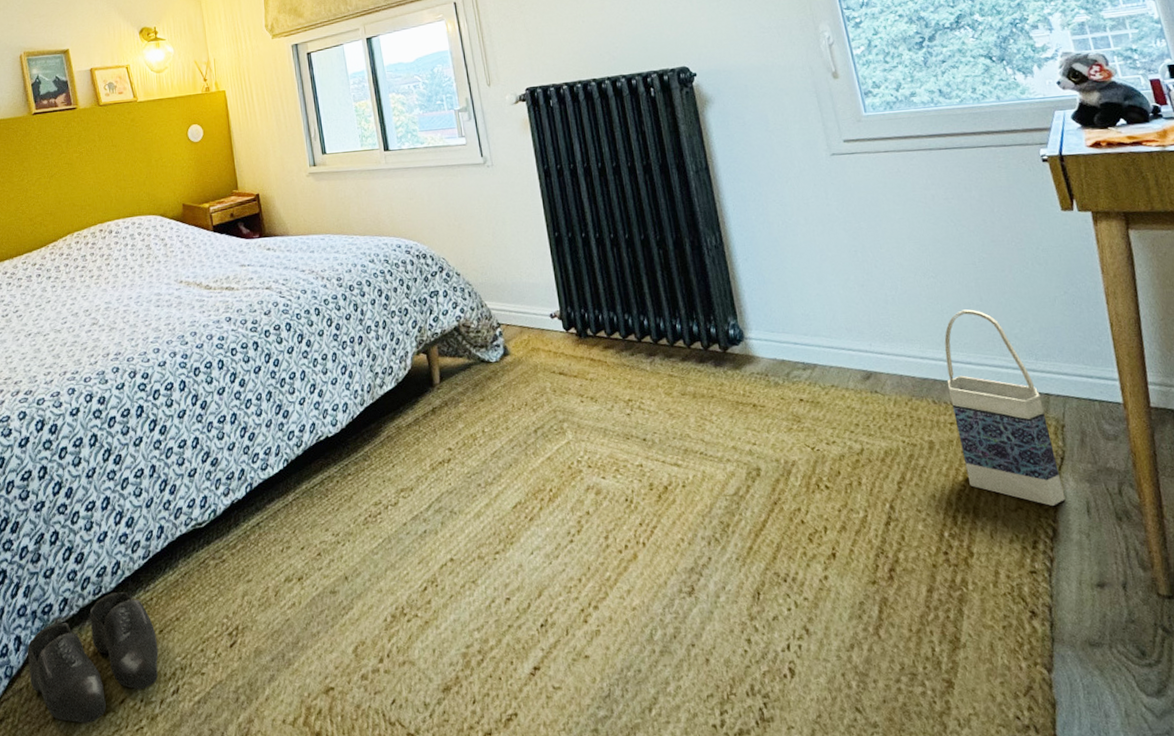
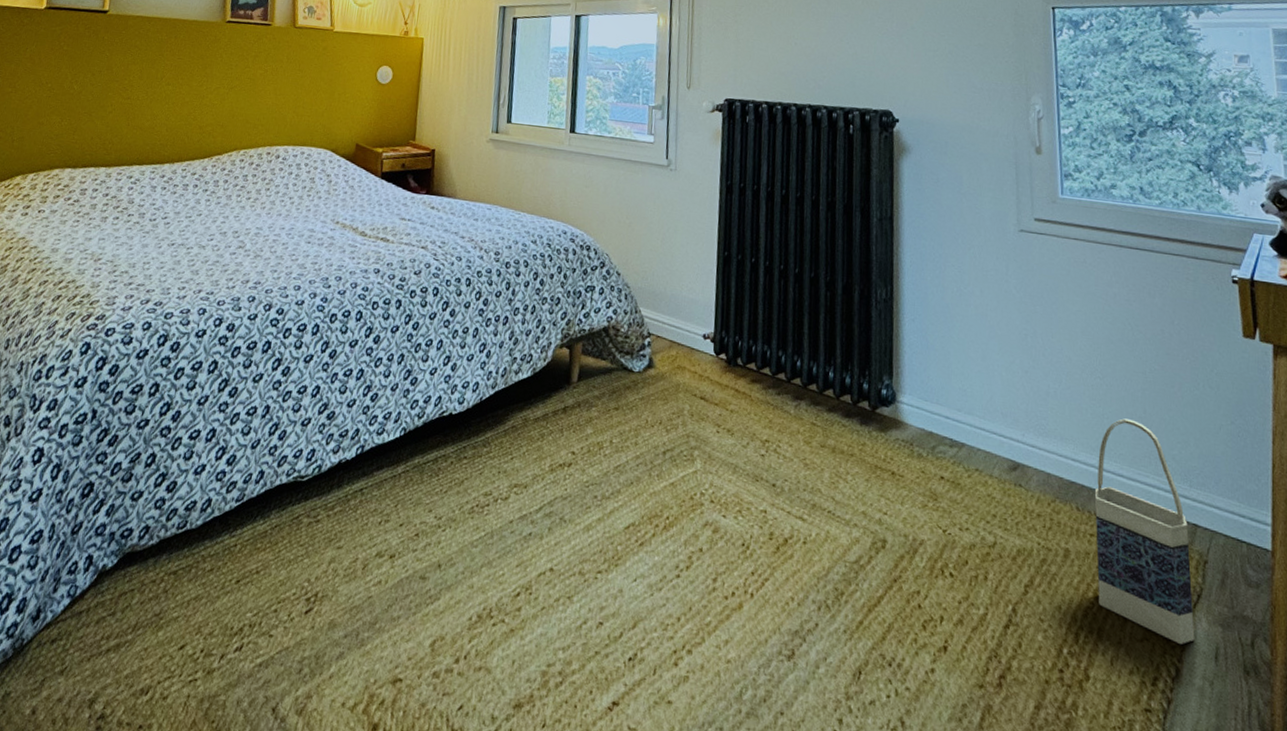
shoe: present [28,592,159,723] -> none [92,530,232,663]

